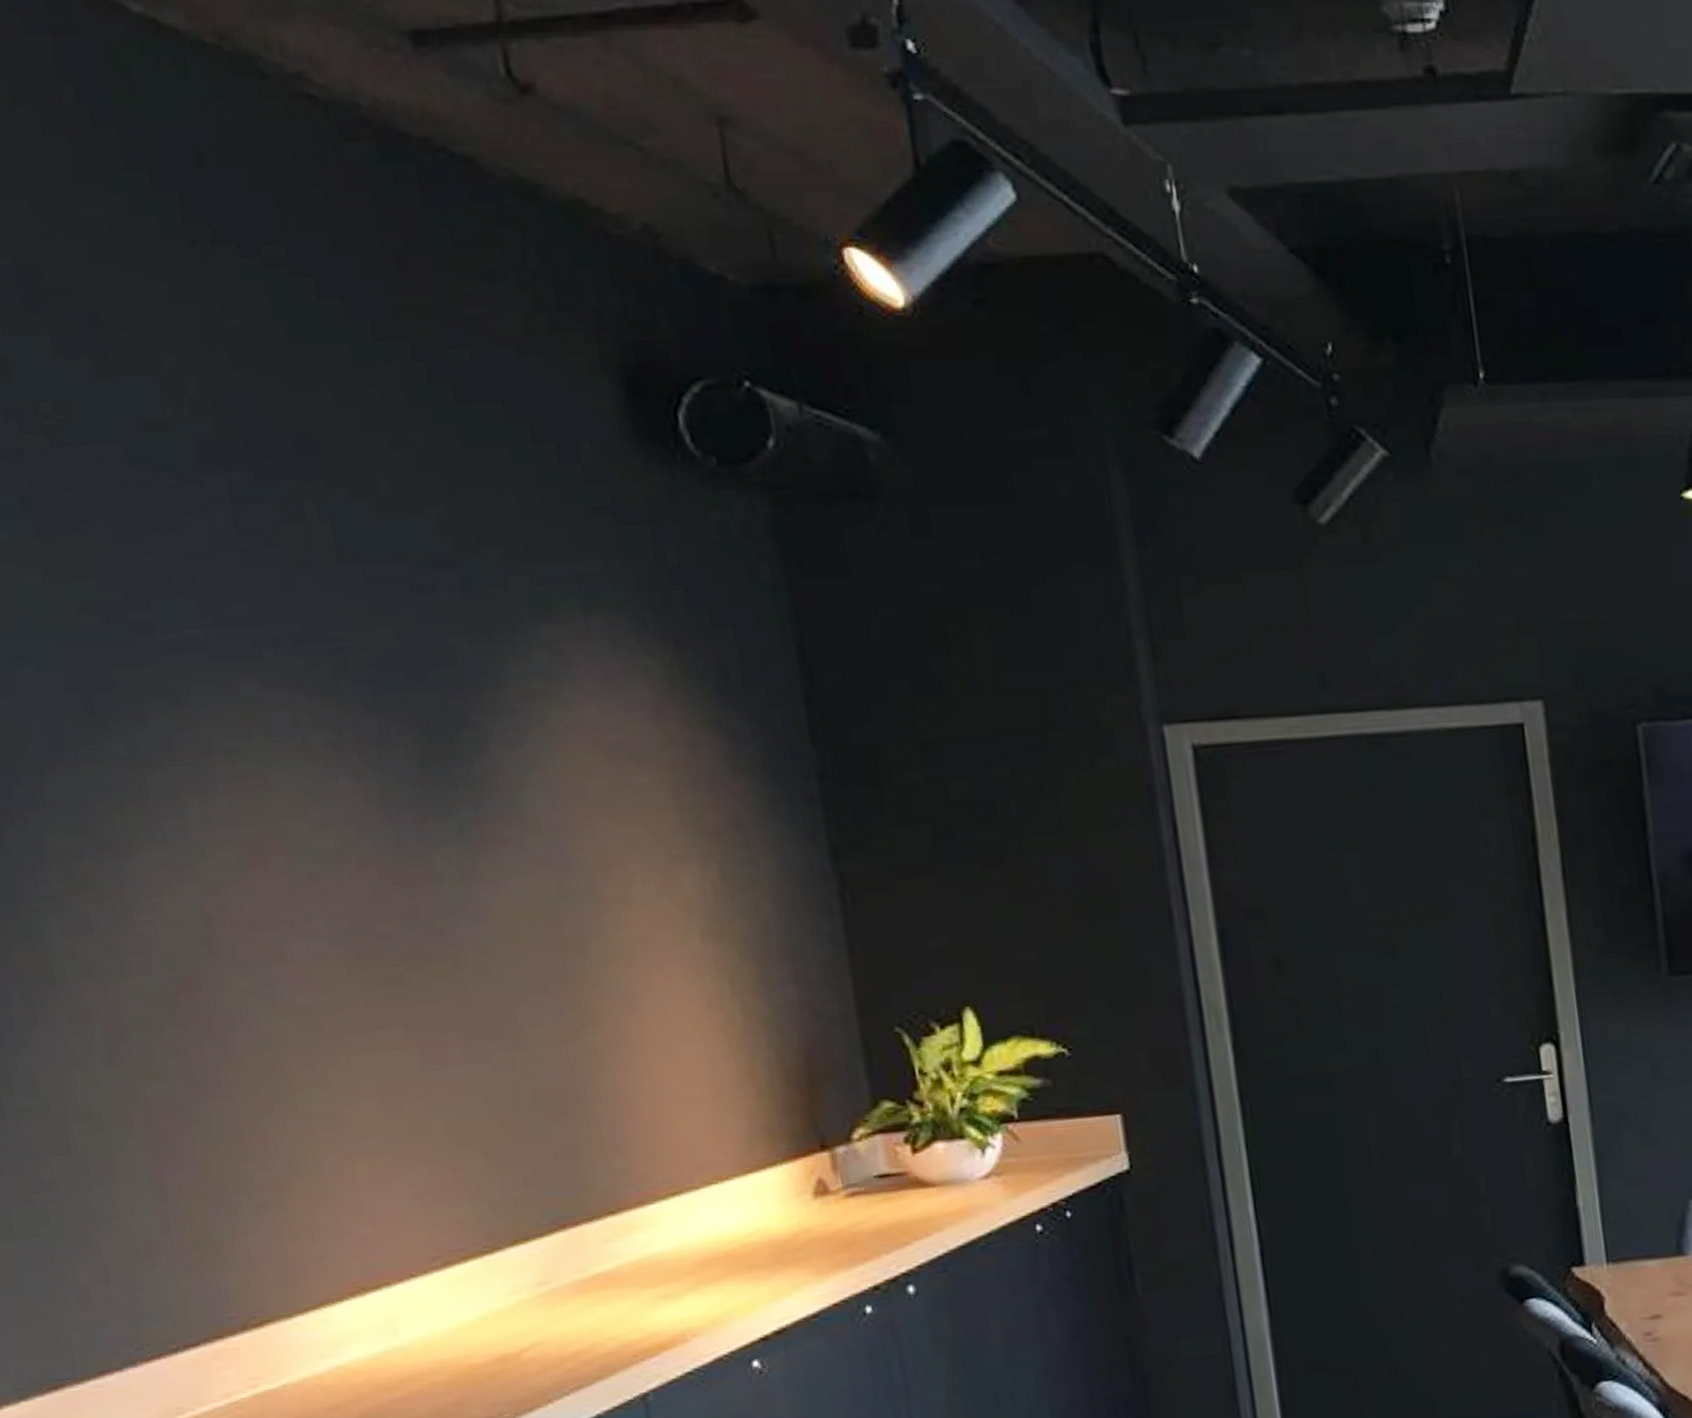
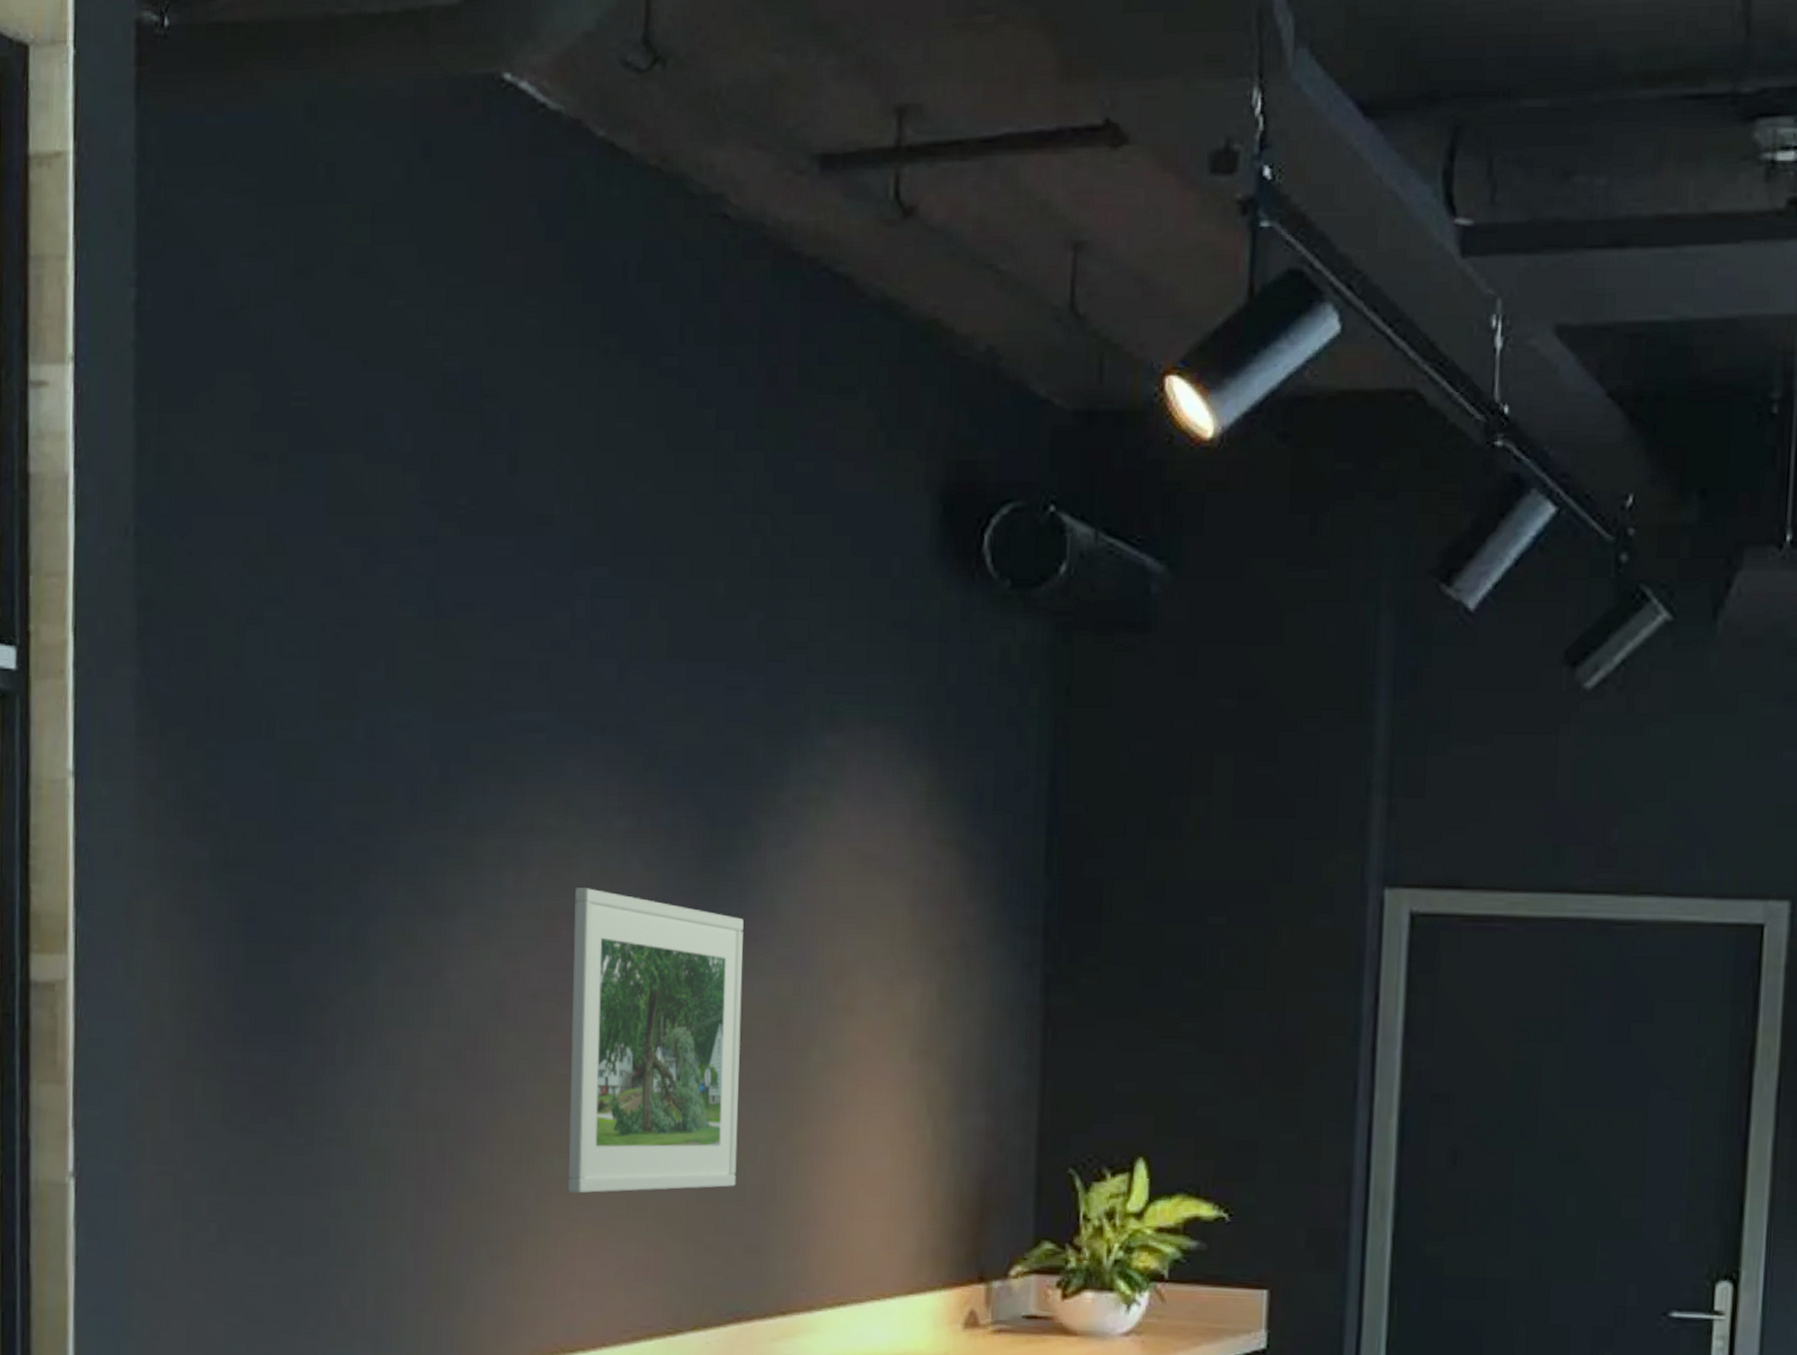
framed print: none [276,808,532,1127] -> present [567,887,744,1194]

